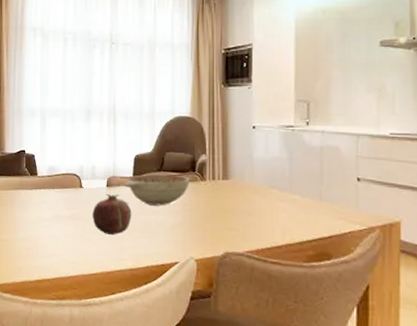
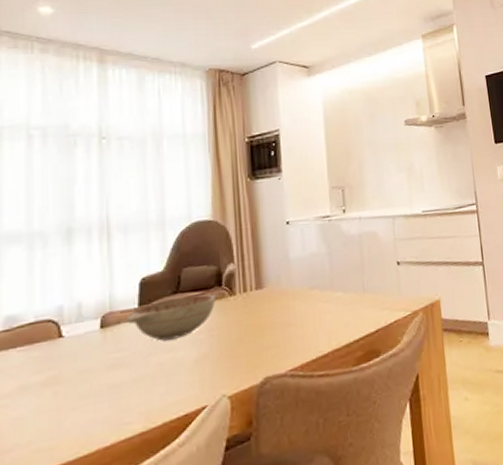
fruit: present [92,194,132,236] -> none [80,336,140,396]

